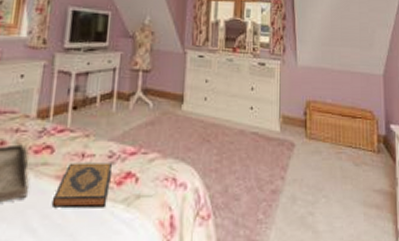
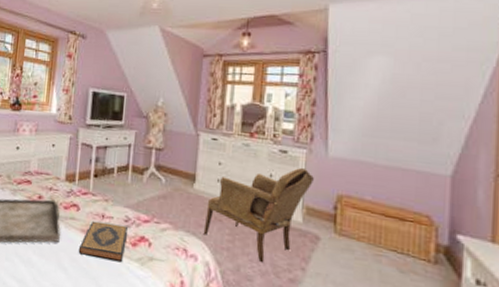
armchair: none [192,78,287,179] -> present [203,167,314,263]

